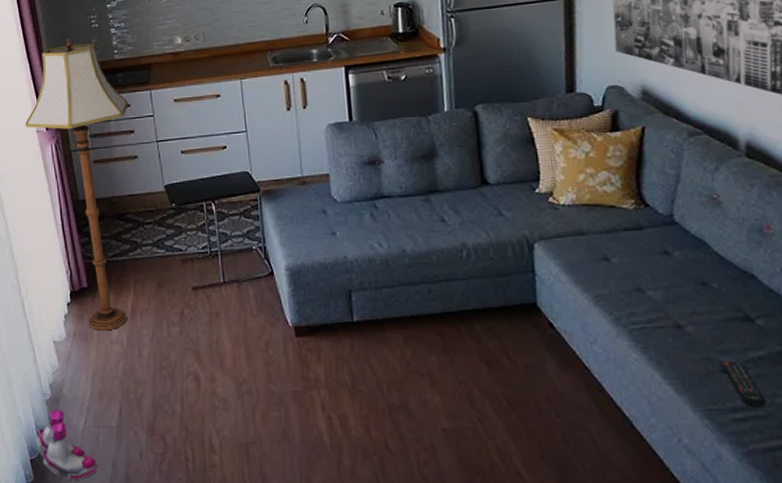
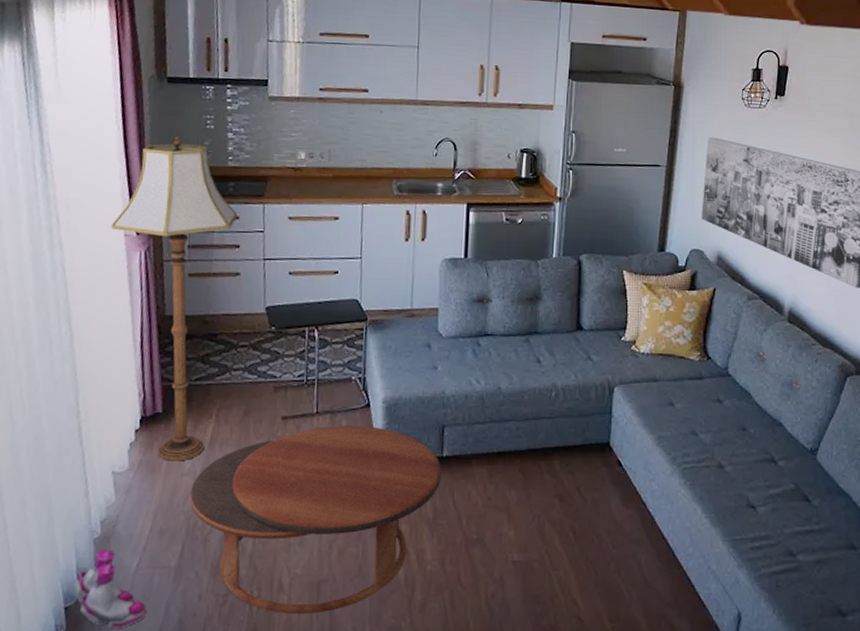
coffee table: none [120,293,355,475] -> present [189,425,442,615]
remote control: present [721,361,767,407] -> none [748,497,778,537]

